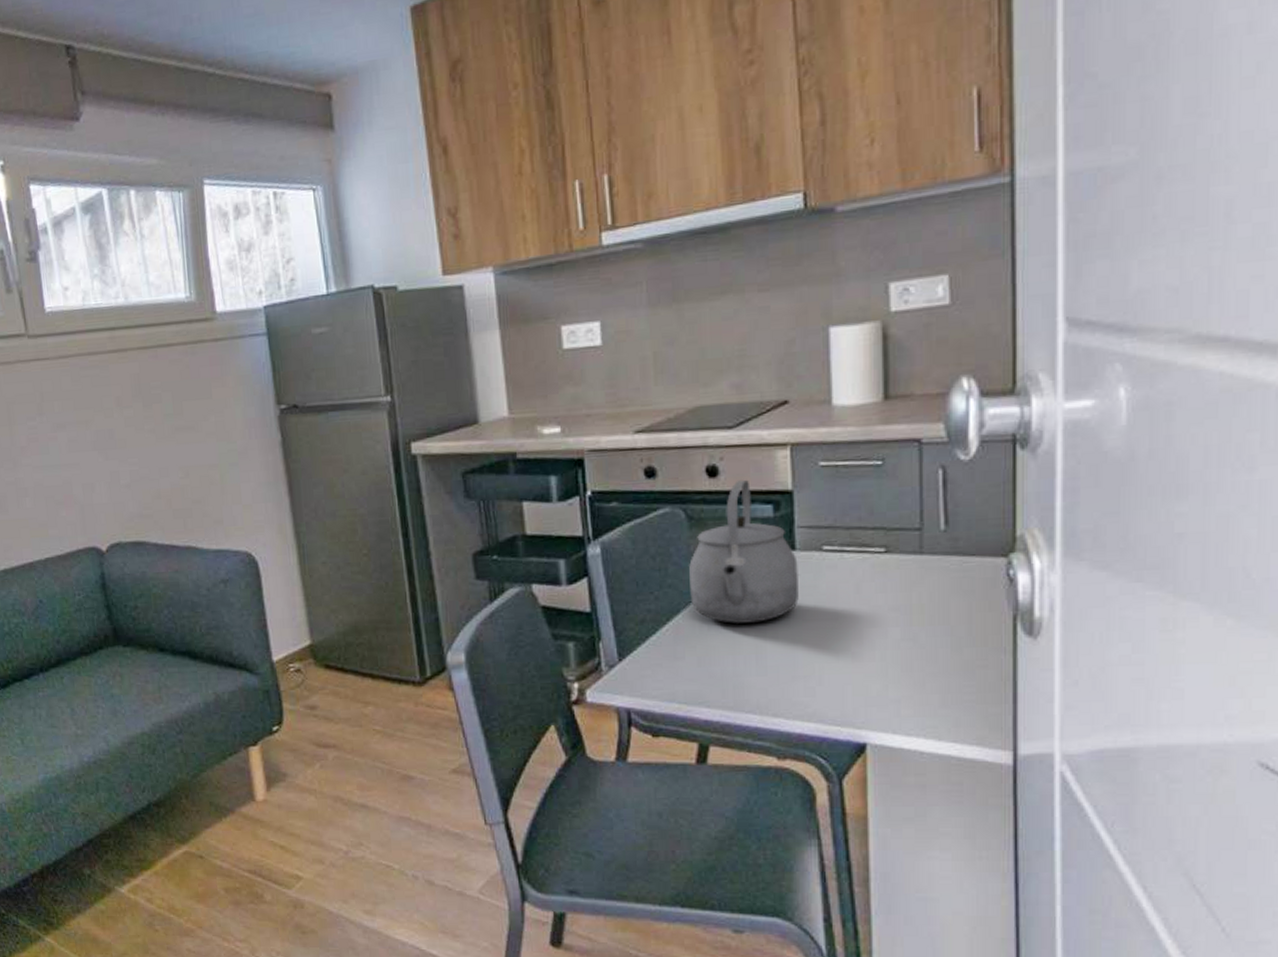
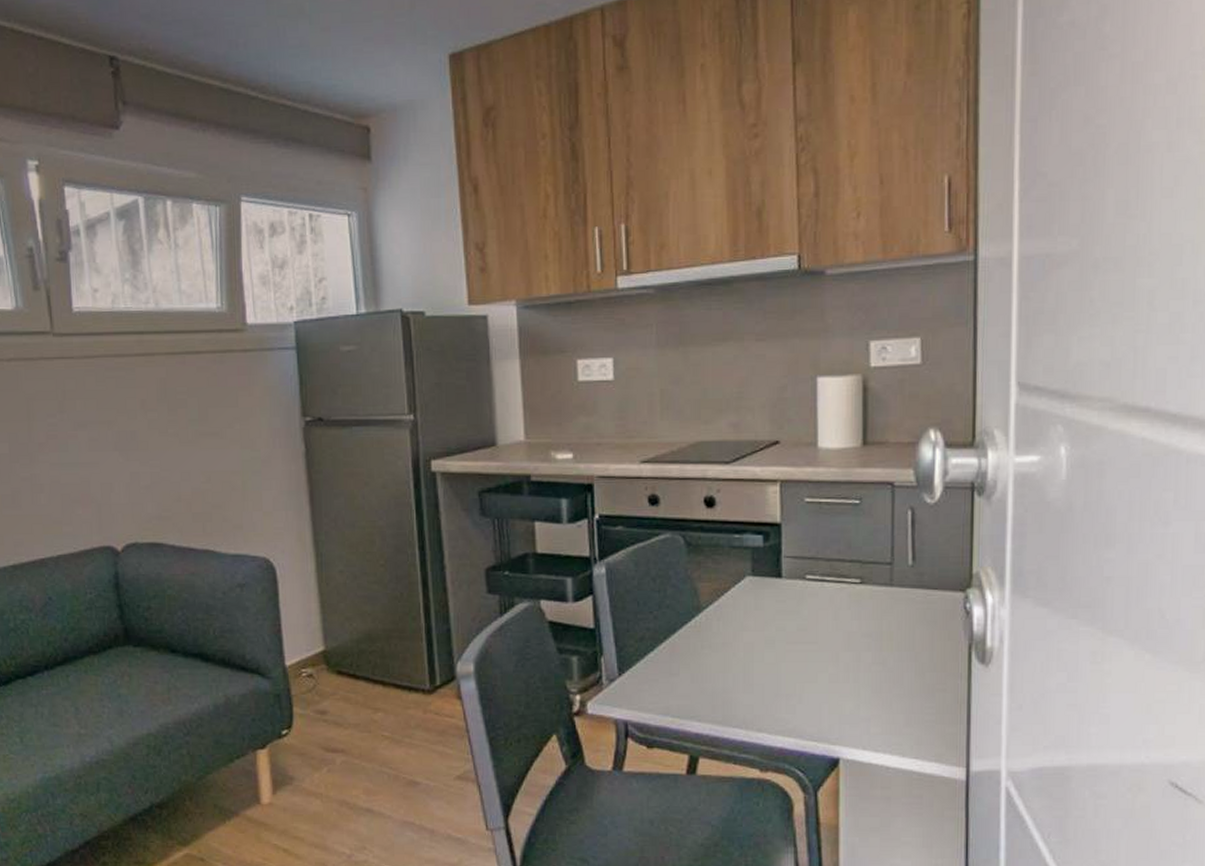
tea kettle: present [689,479,799,623] -> none [686,511,784,643]

